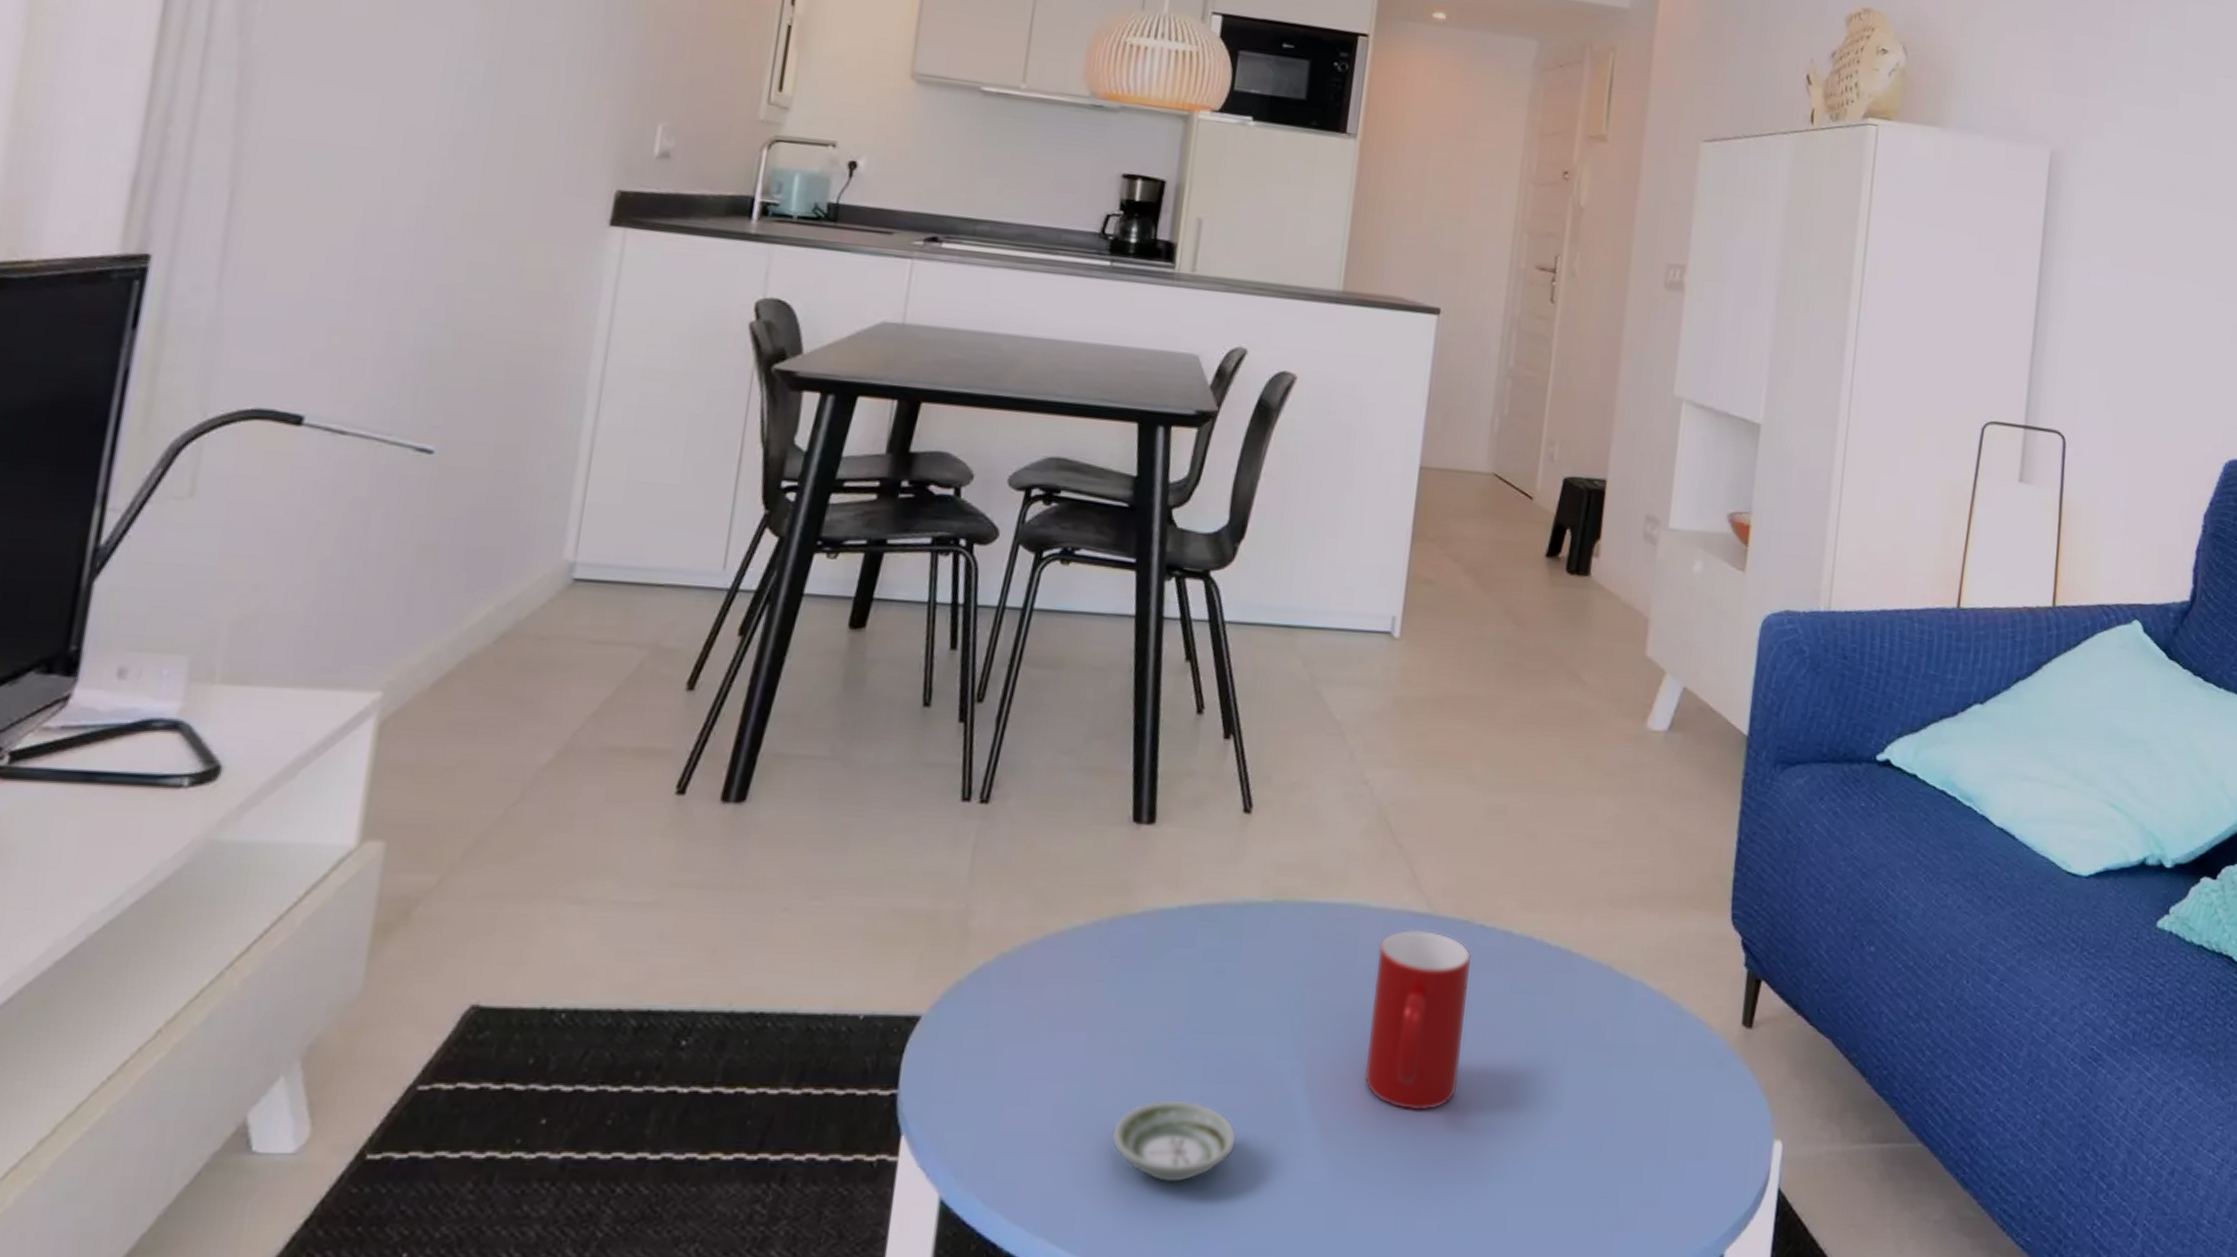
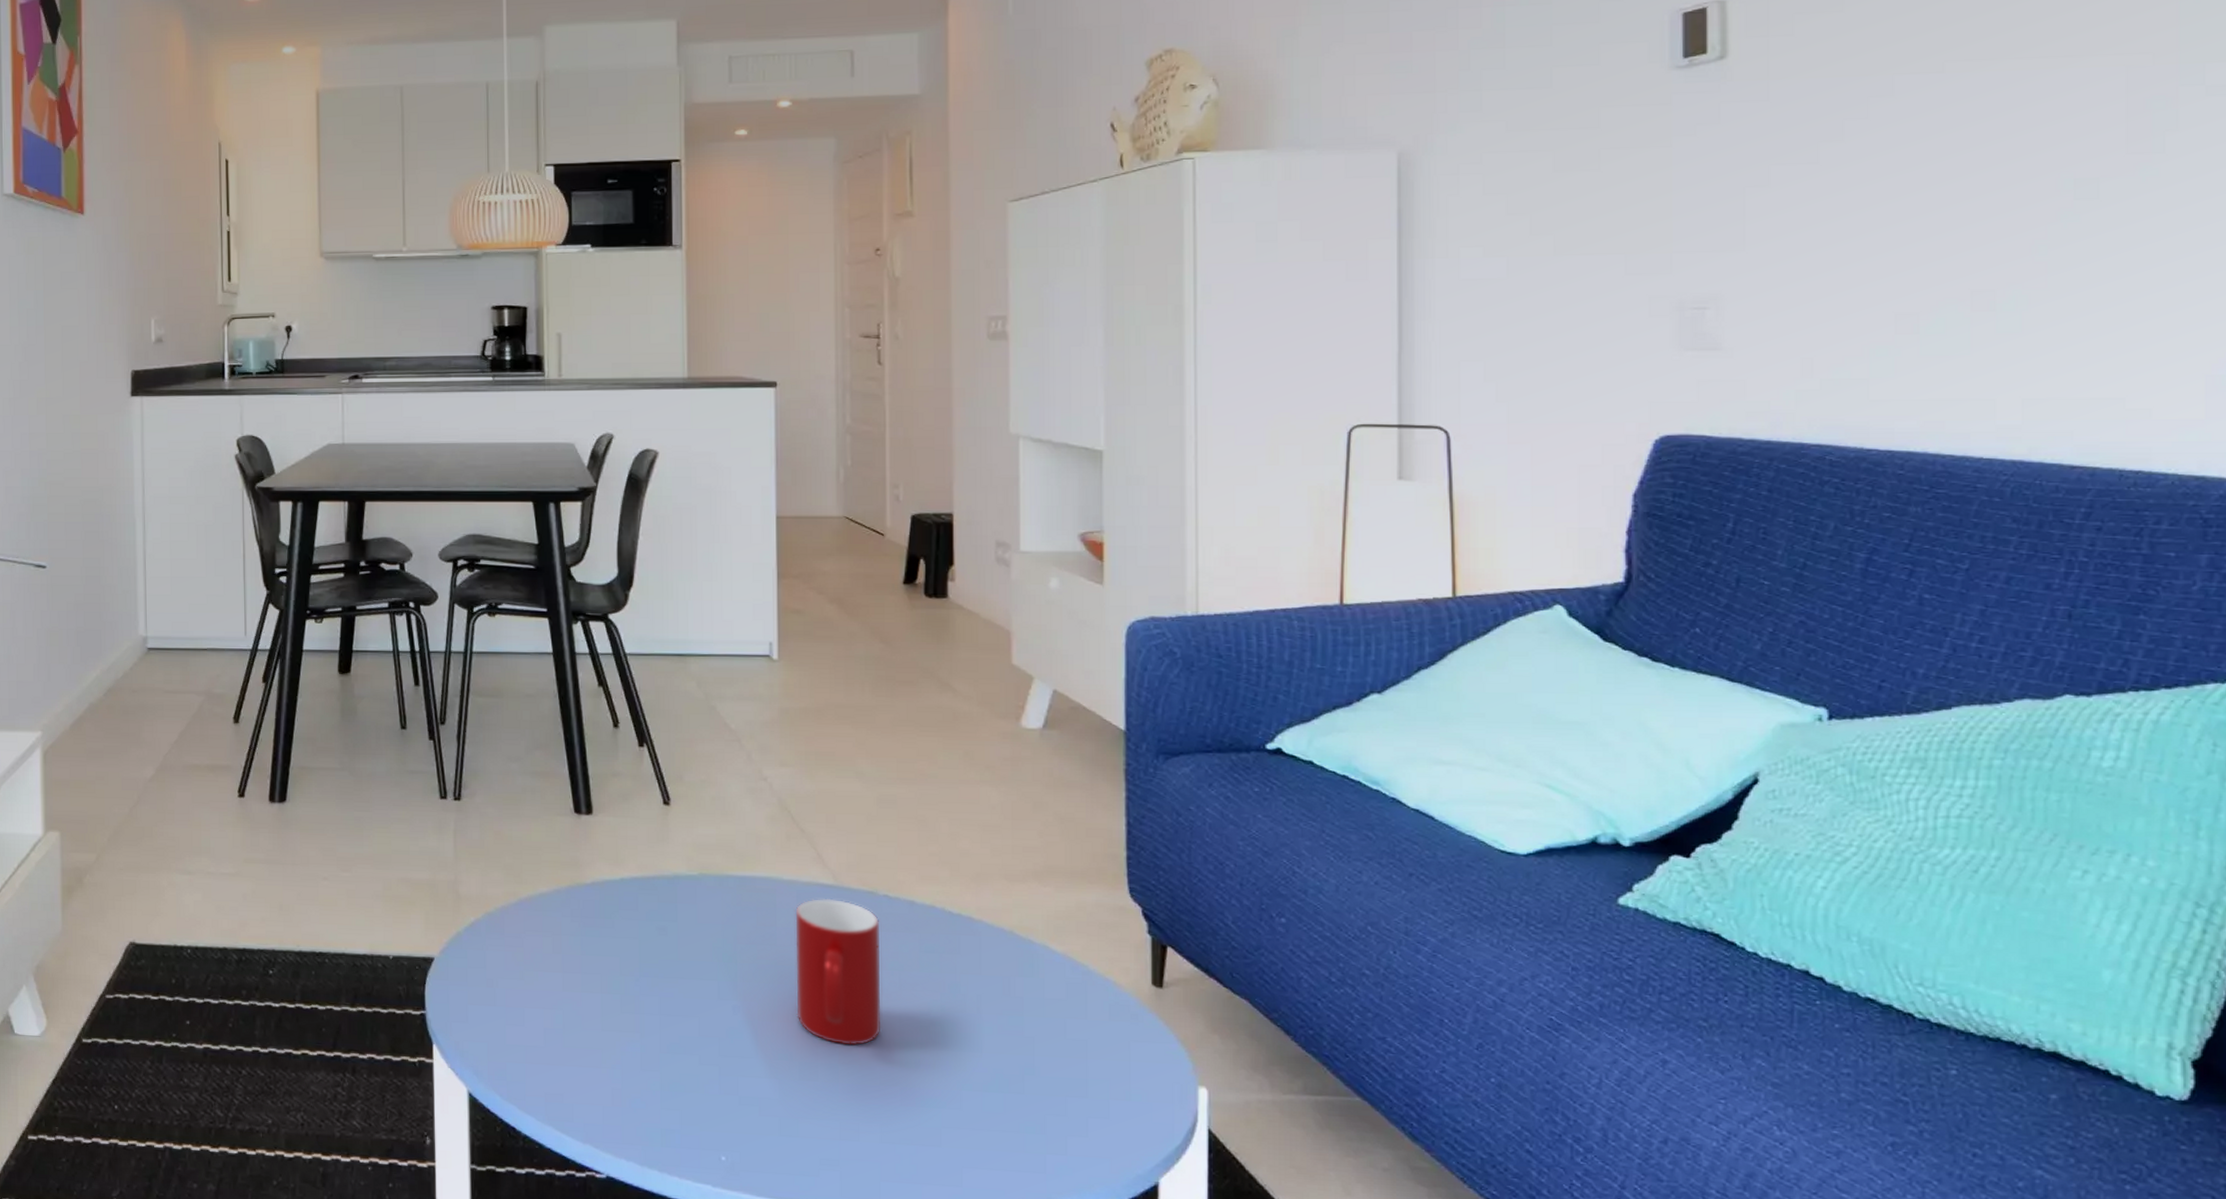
saucer: present [1112,1100,1237,1182] -> none [593,1027,694,1091]

